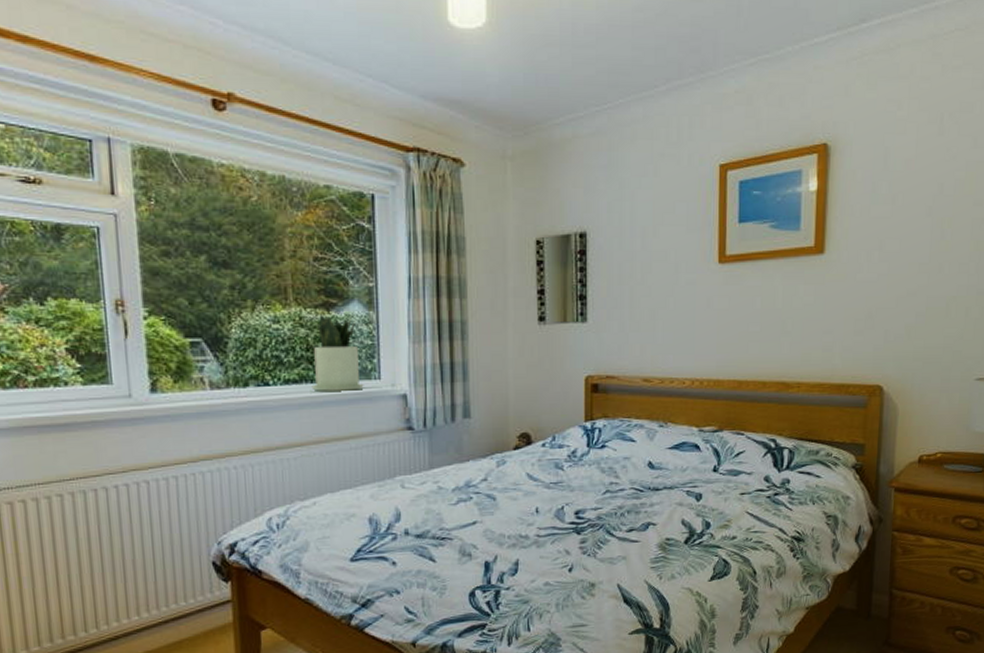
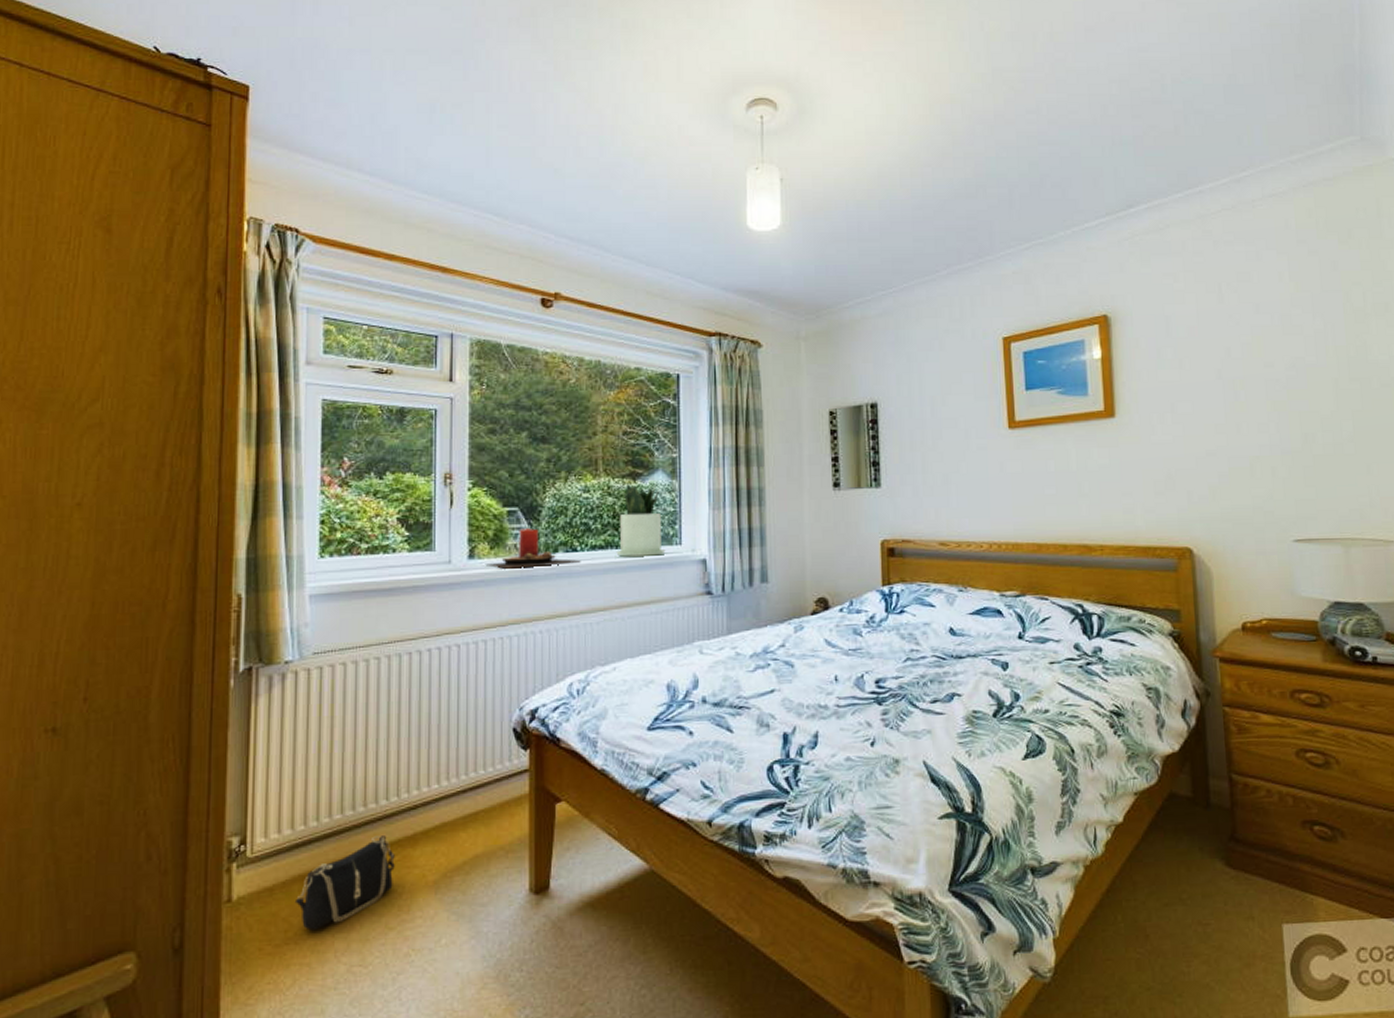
candle: none [171,360,274,403] -> present [486,527,581,569]

